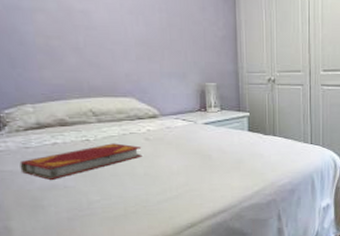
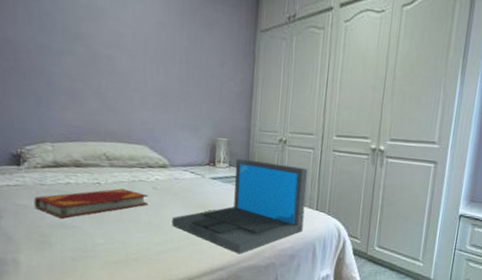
laptop: none [168,101,300,195] -> present [172,158,307,255]

